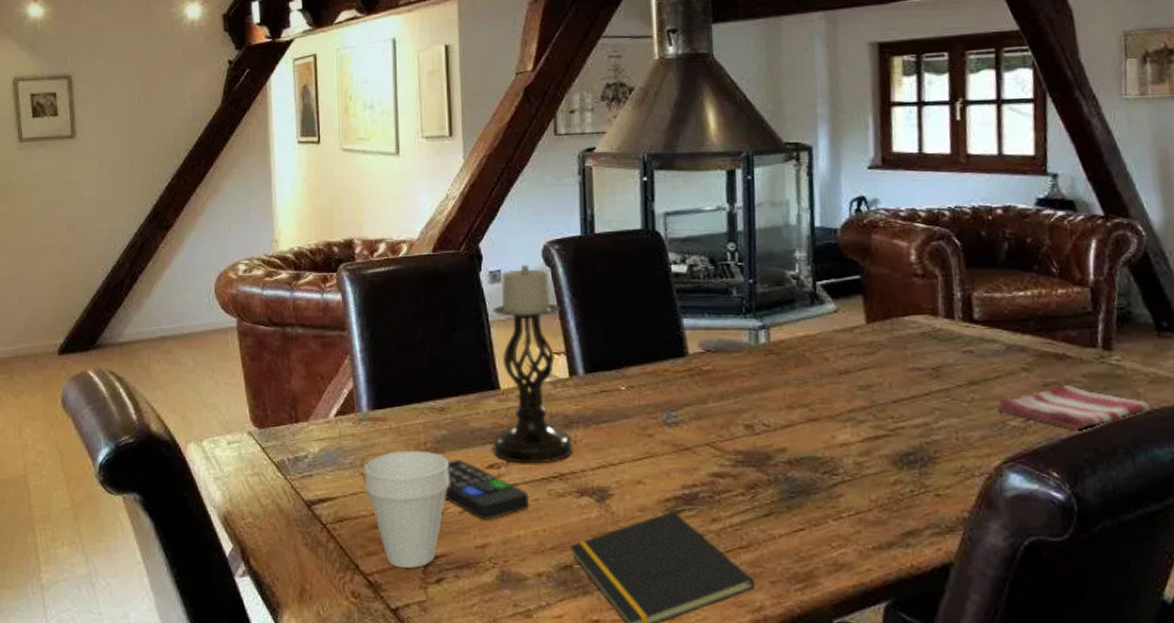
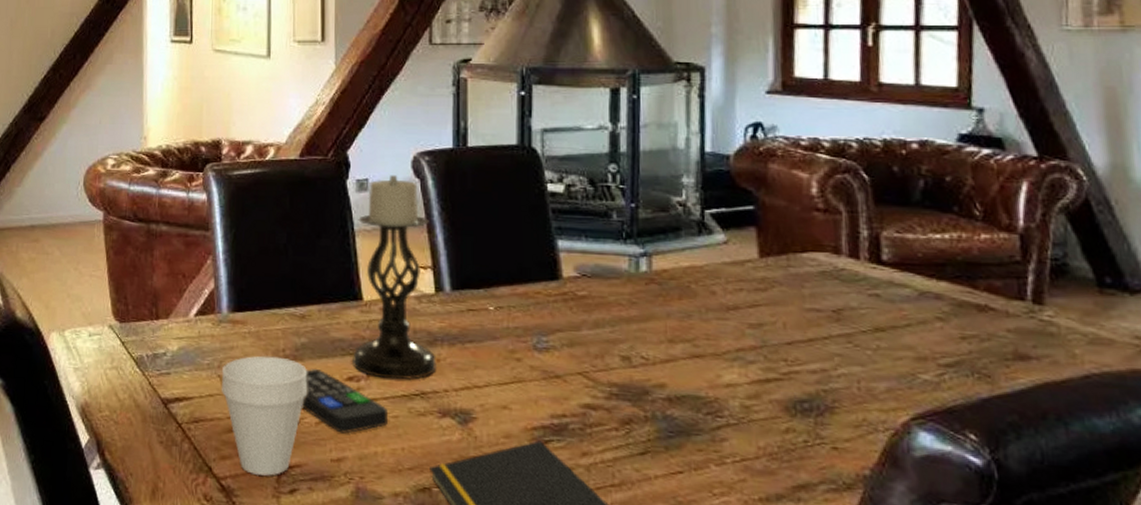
dish towel: present [997,384,1152,430] -> none [906,338,1090,390]

